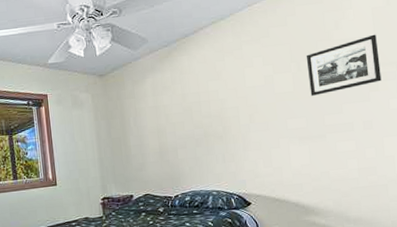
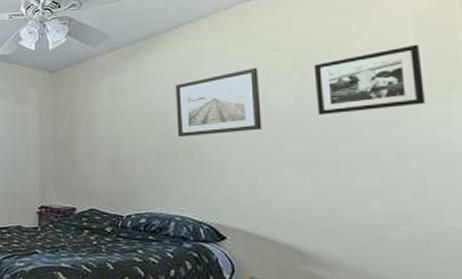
wall art: none [204,60,272,124] -> present [175,67,262,137]

